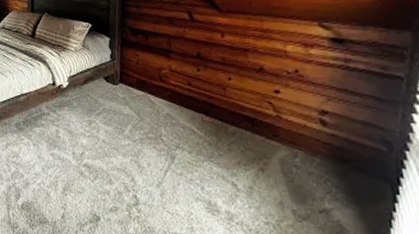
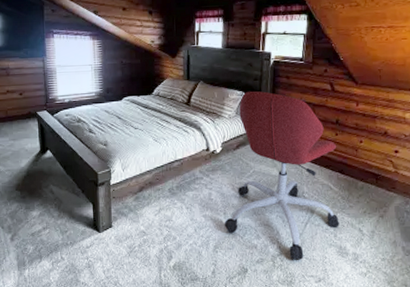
office chair: none [73,22,207,213] -> present [224,91,339,260]

